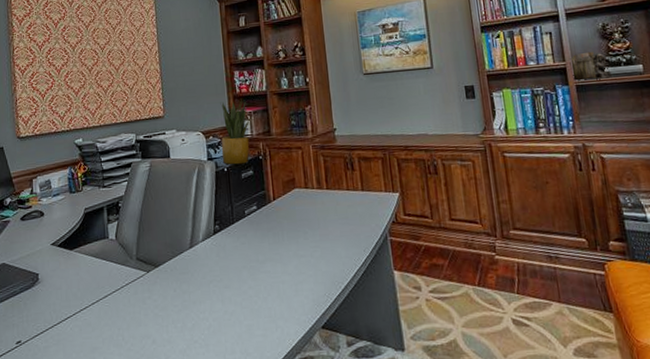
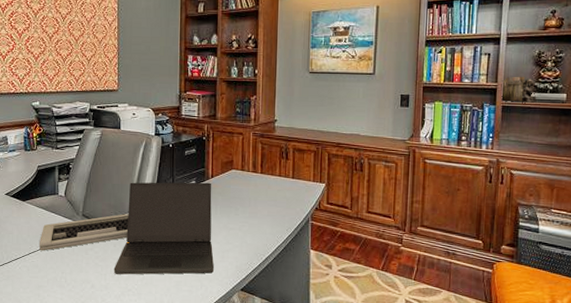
computer keyboard: none [91,252,188,306] -> present [40,214,129,251]
laptop: none [175,206,288,324] -> present [113,182,214,275]
planter: present [220,99,251,165] -> none [168,82,199,143]

